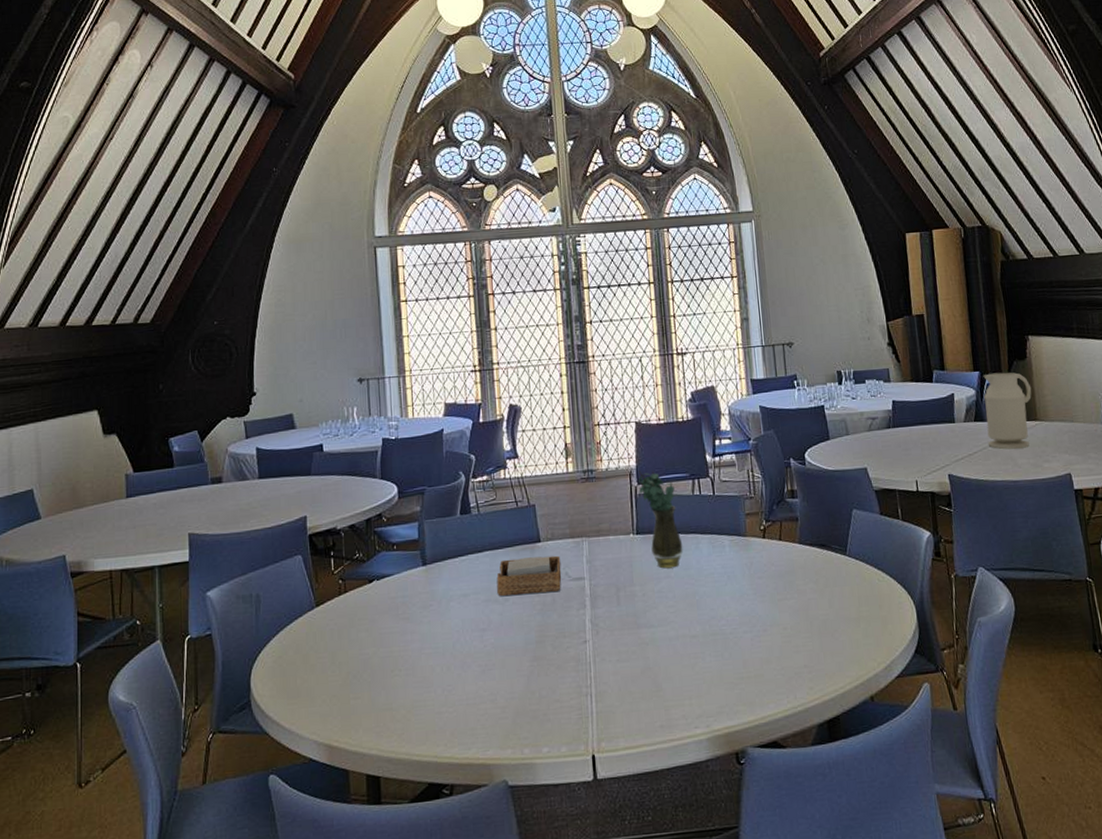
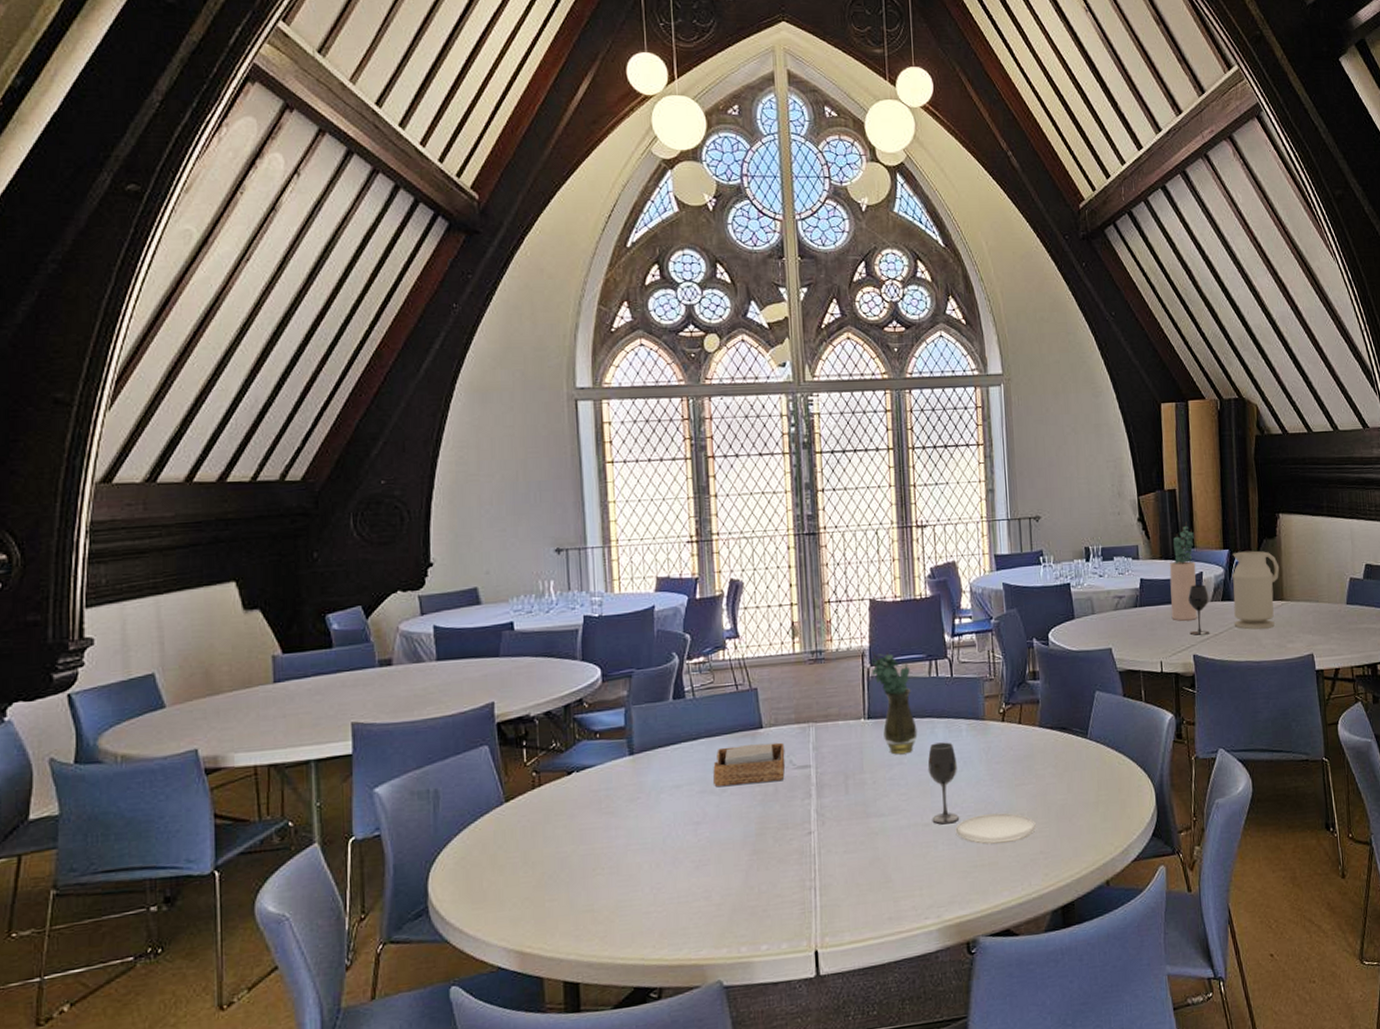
wine glass: none [693,557,724,637] -> present [927,742,959,825]
plate: none [721,626,800,658] -> present [955,812,1037,845]
vase: none [920,345,950,442] -> present [1169,521,1197,622]
wineglass: none [940,406,963,455] -> present [1188,584,1209,635]

